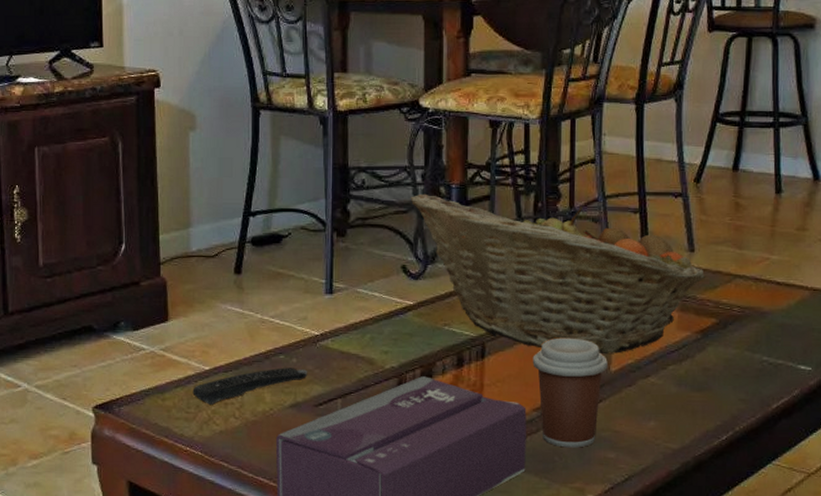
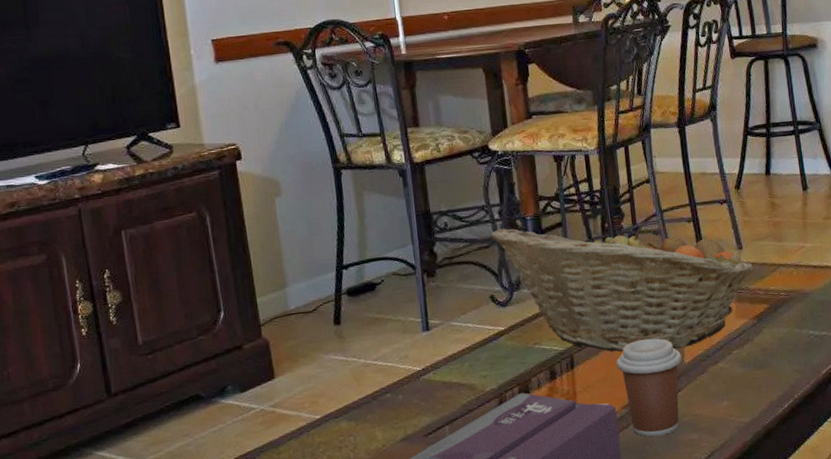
remote control: present [192,368,308,405] -> none [306,404,415,451]

